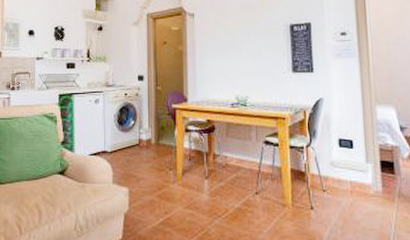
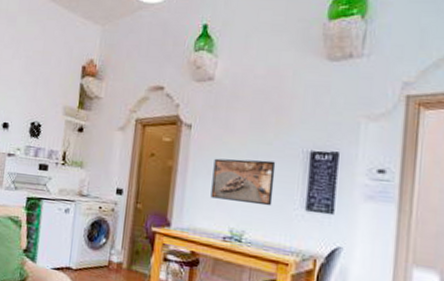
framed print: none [216,36,266,73] -> present [210,158,276,206]

